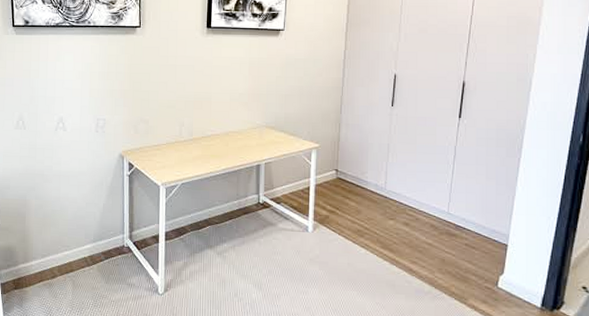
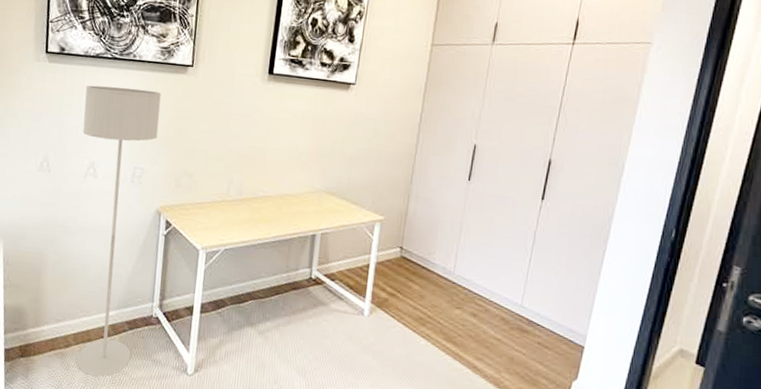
floor lamp: none [49,50,116,301] -> present [75,85,161,377]

